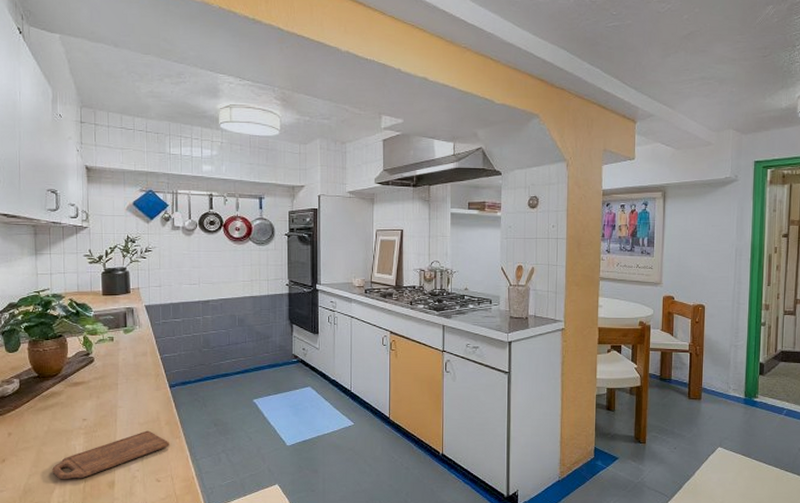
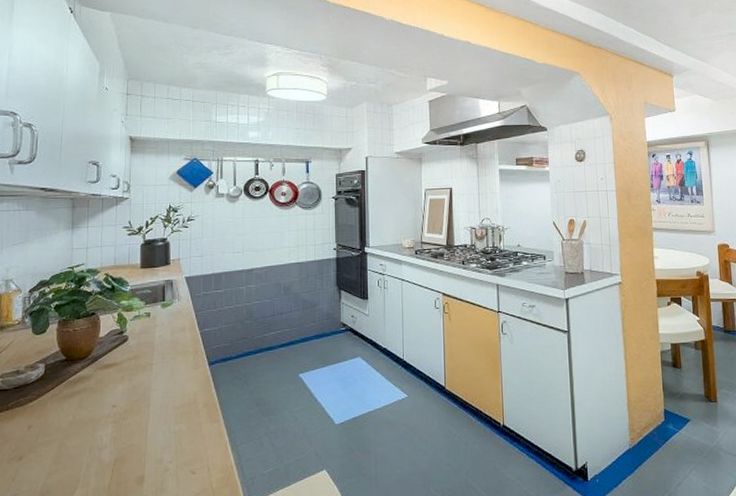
cutting board: present [52,430,169,480] -> none [74,415,207,478]

